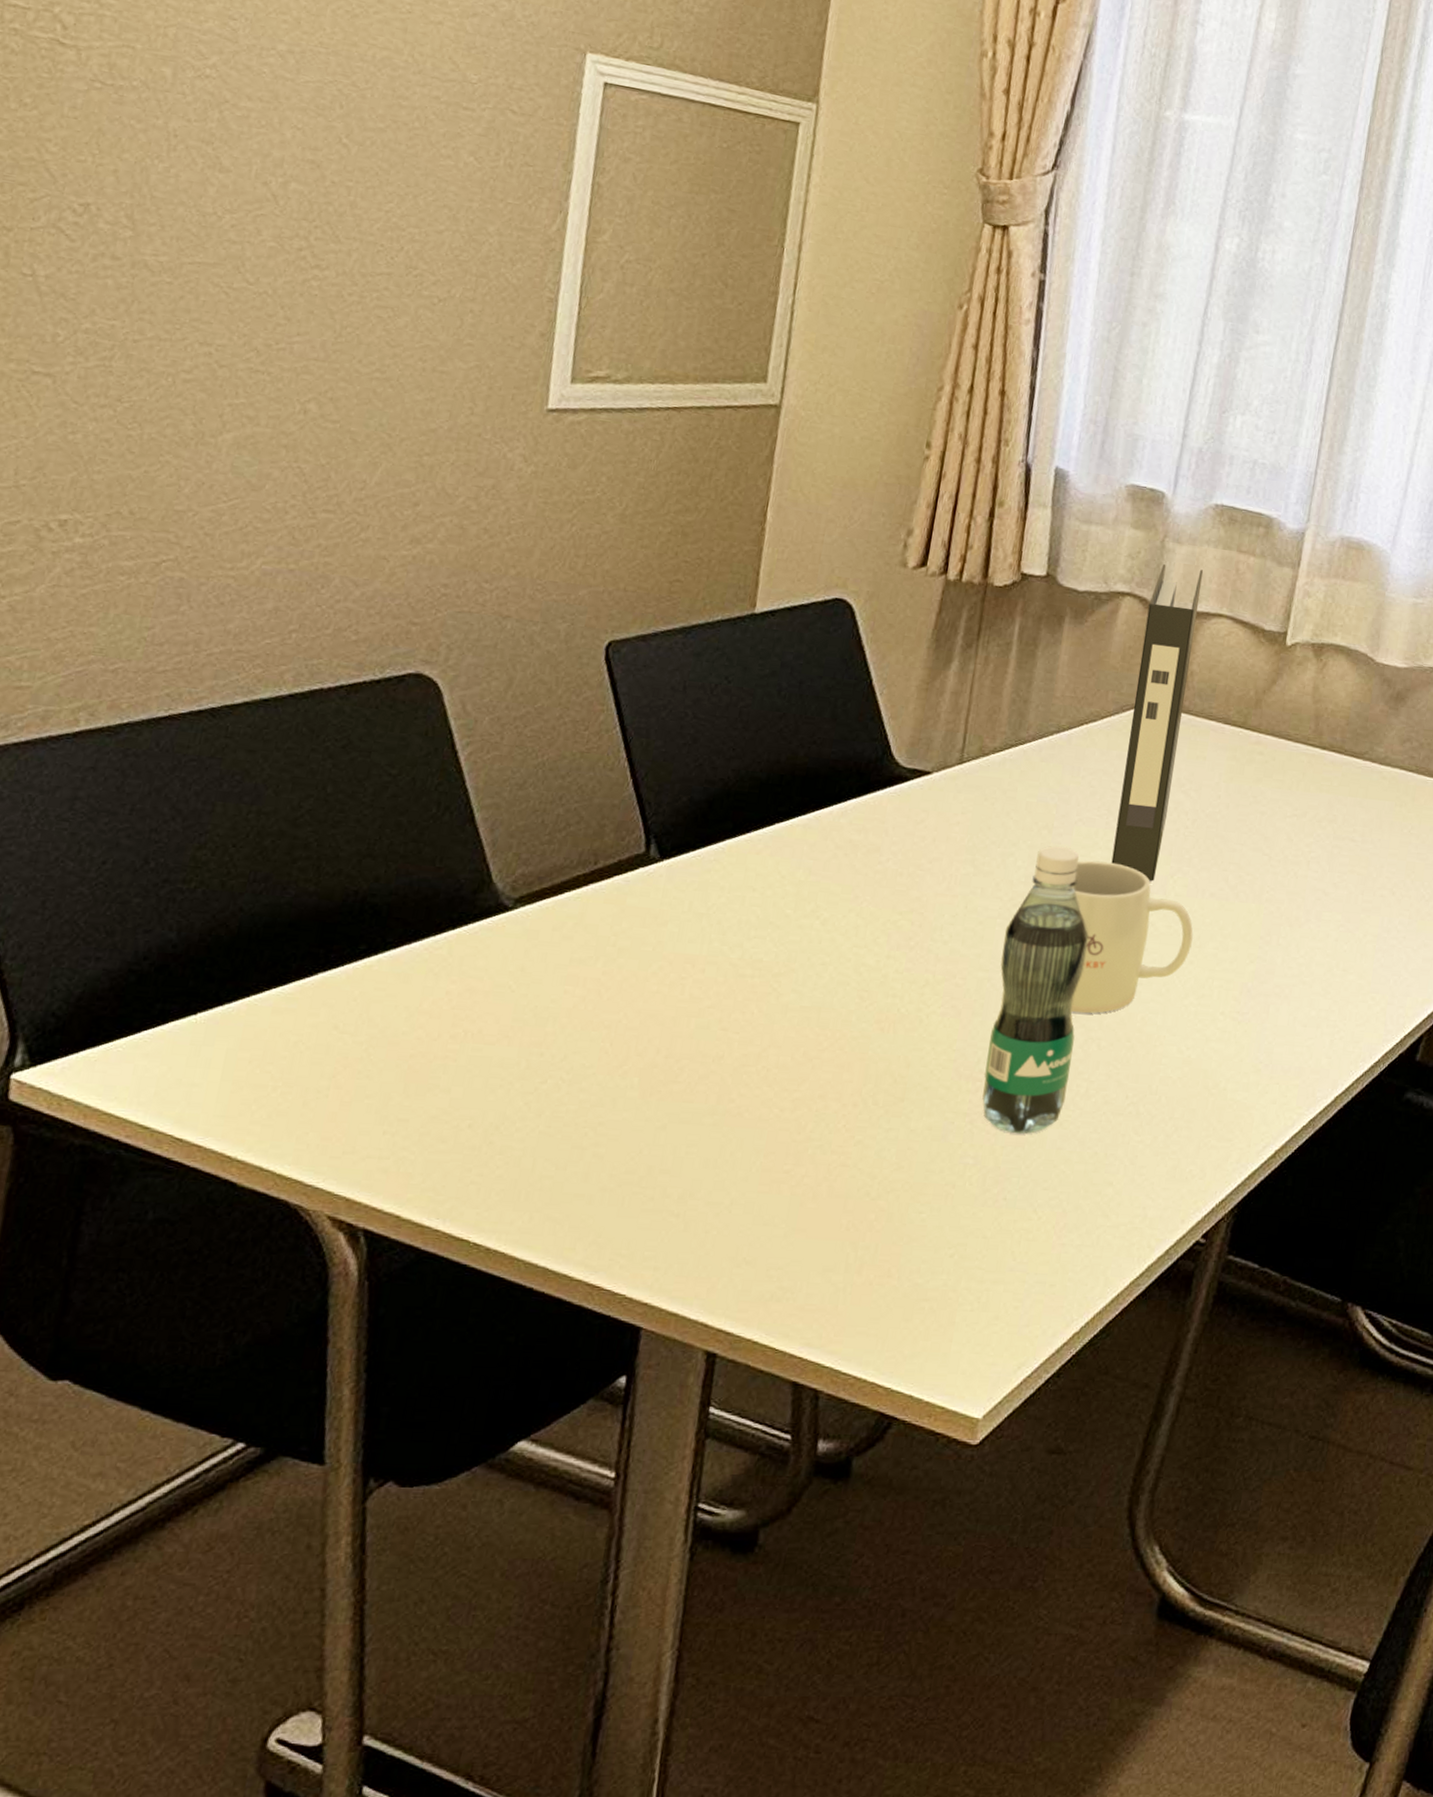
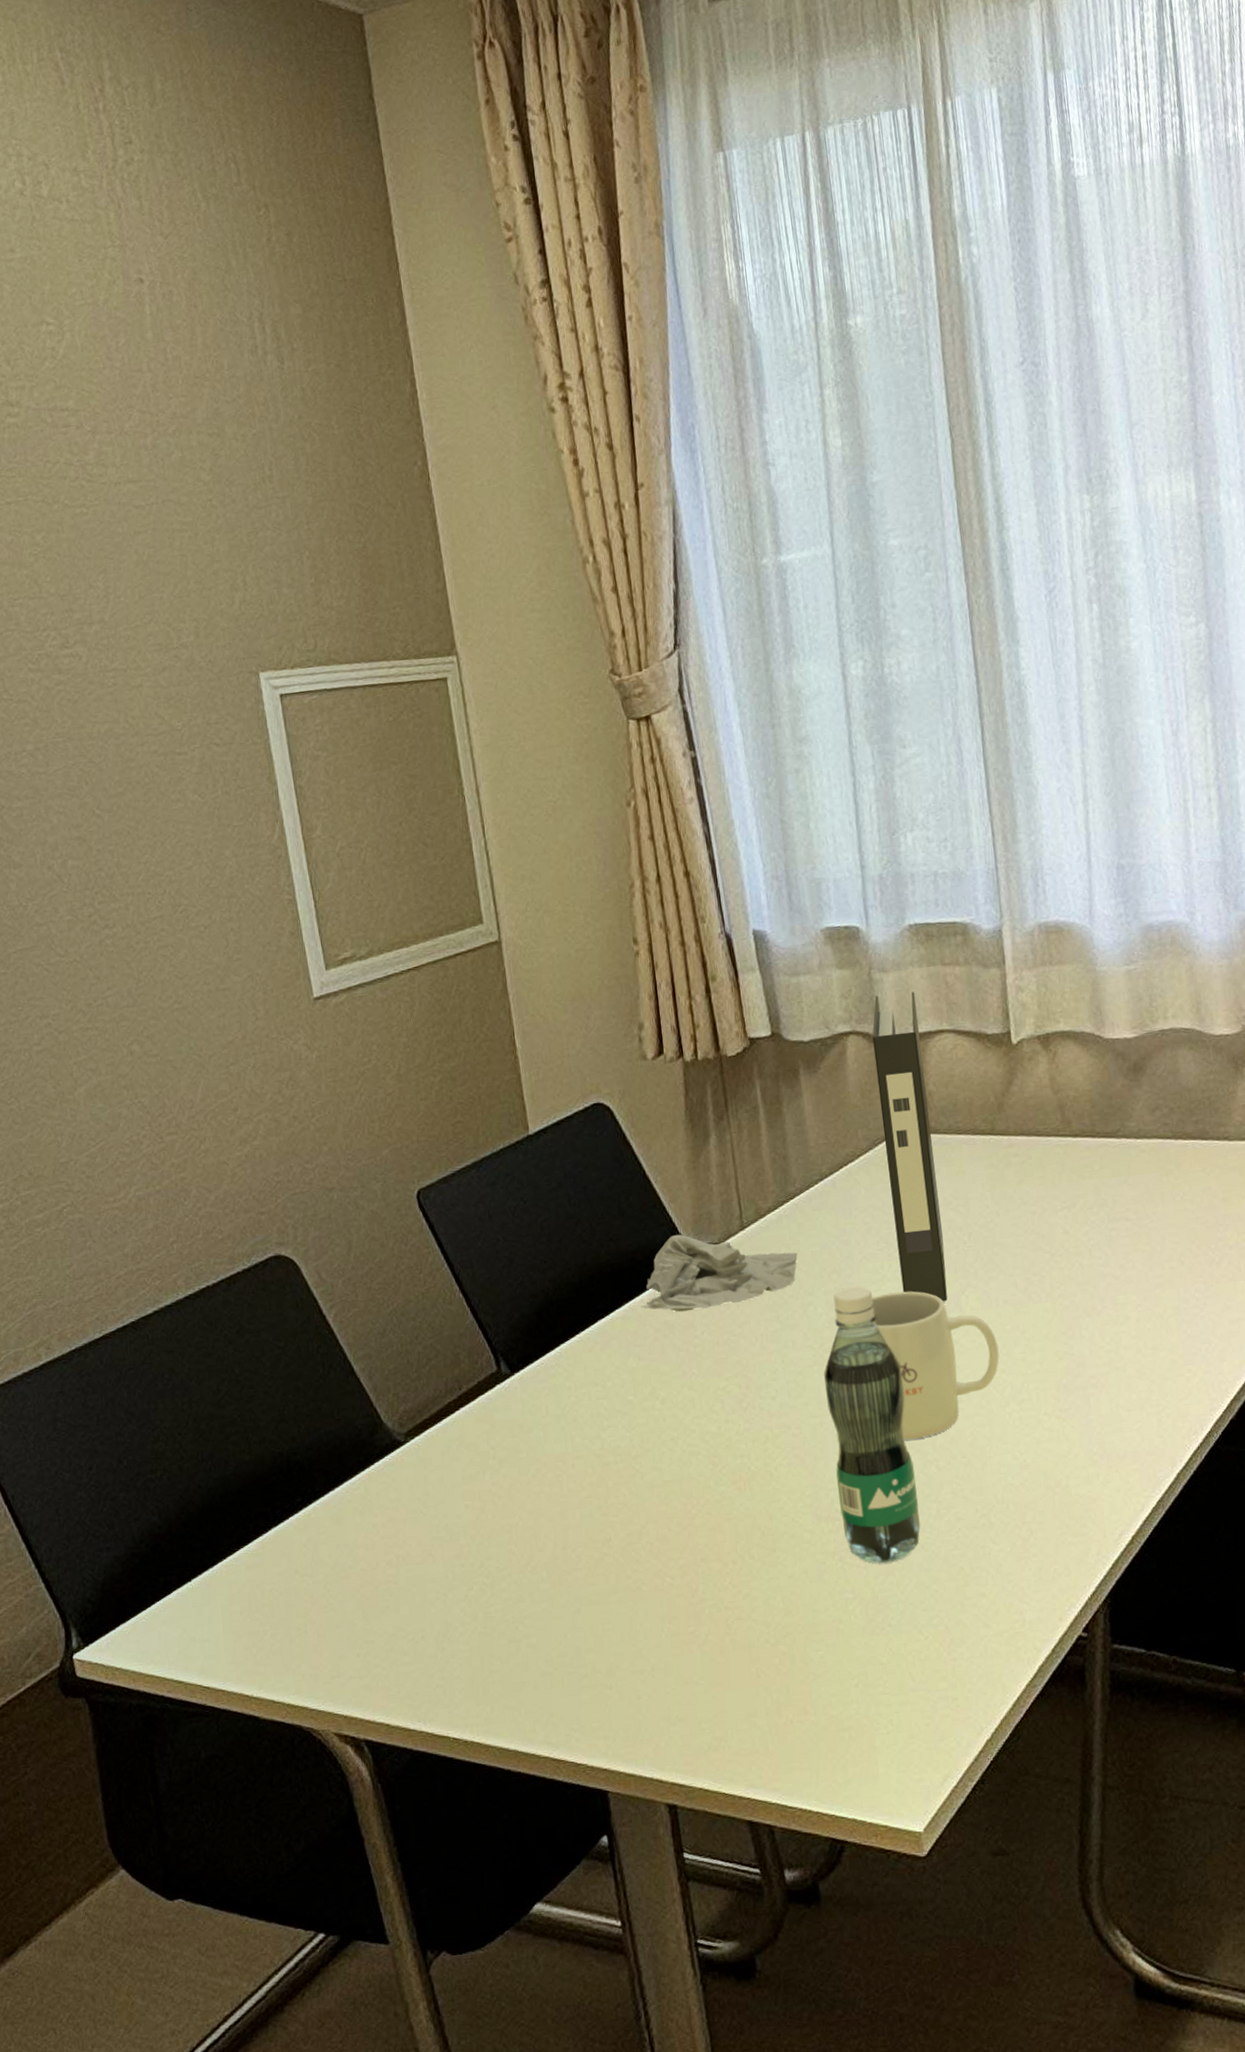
tissue: none [827,752,1012,838] -> present [640,1234,798,1312]

